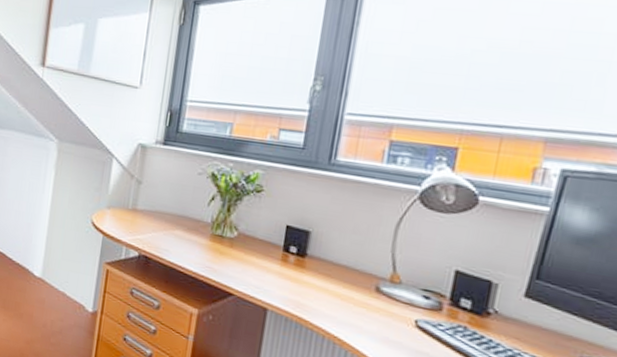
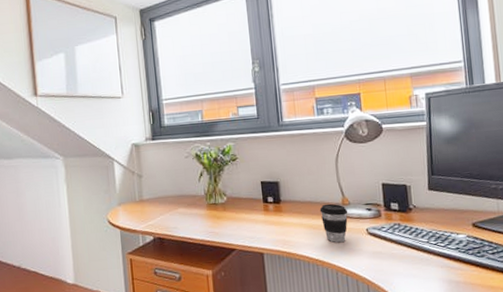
coffee cup: none [355,274,396,328] -> present [319,203,348,243]

